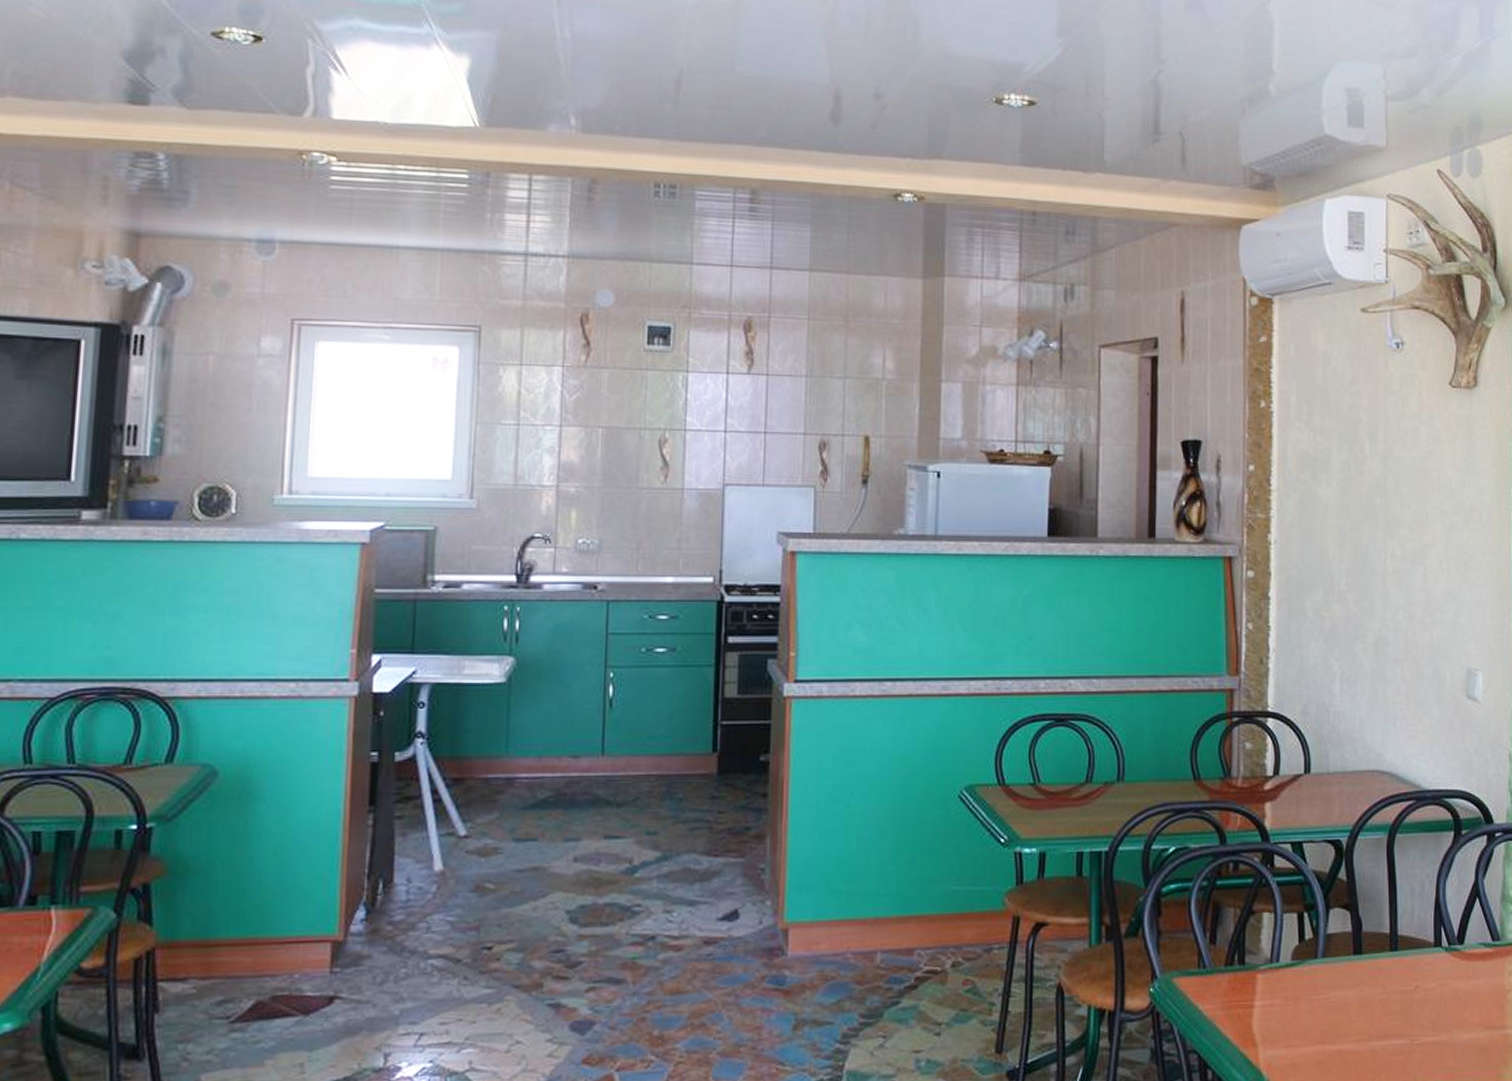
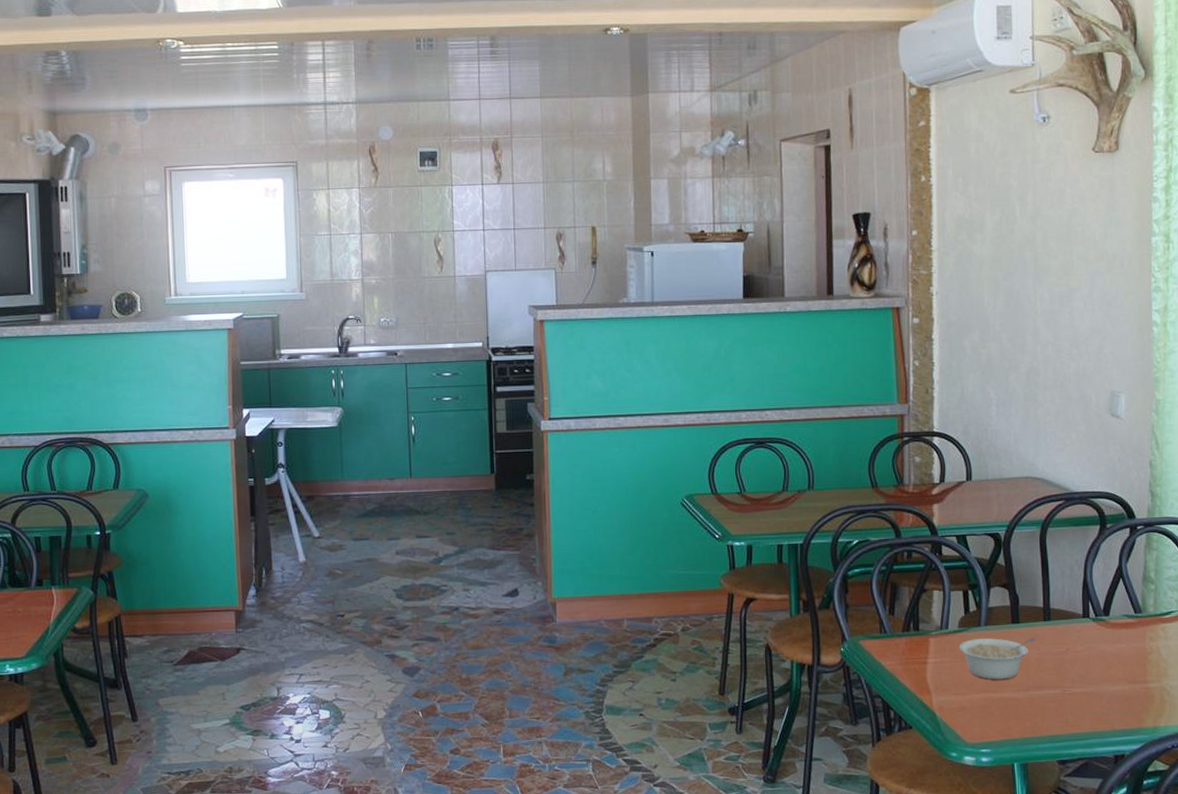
legume: none [1291,973,1381,1028] -> present [958,638,1036,680]

